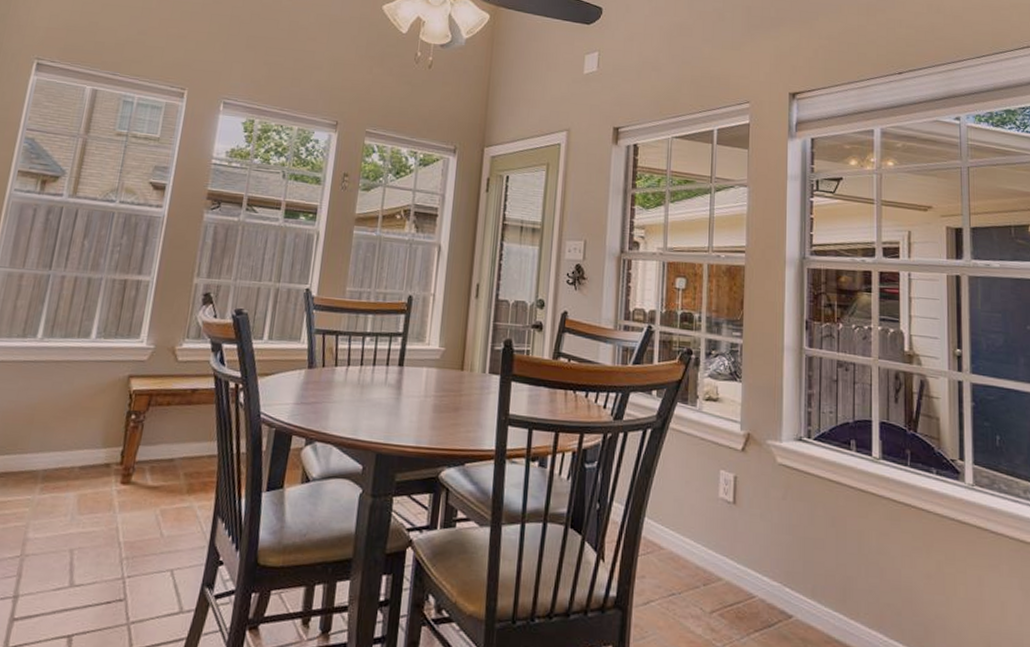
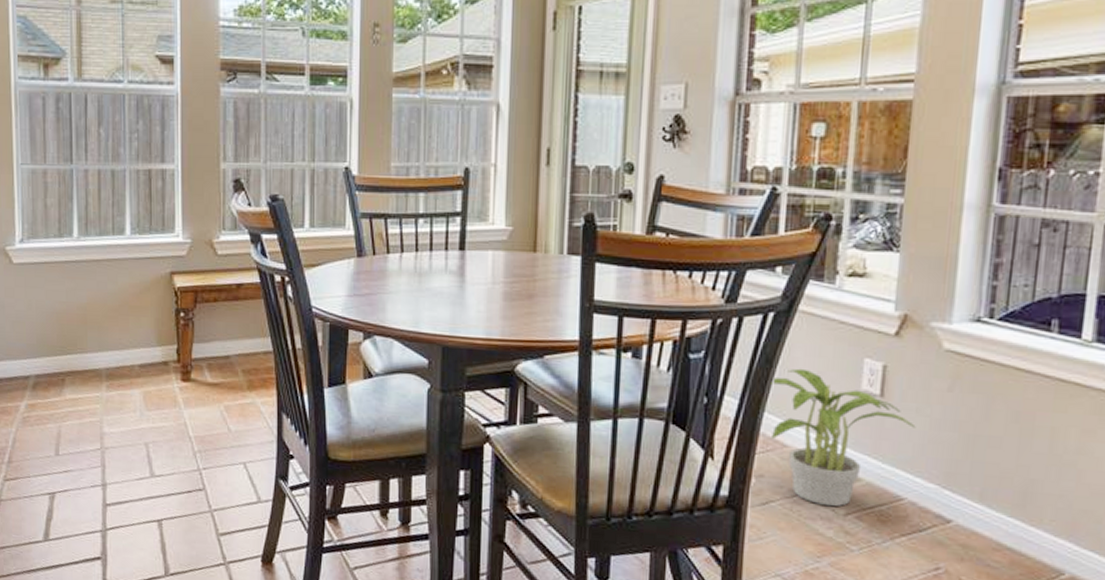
potted plant: none [649,478,761,605] -> present [770,368,916,506]

